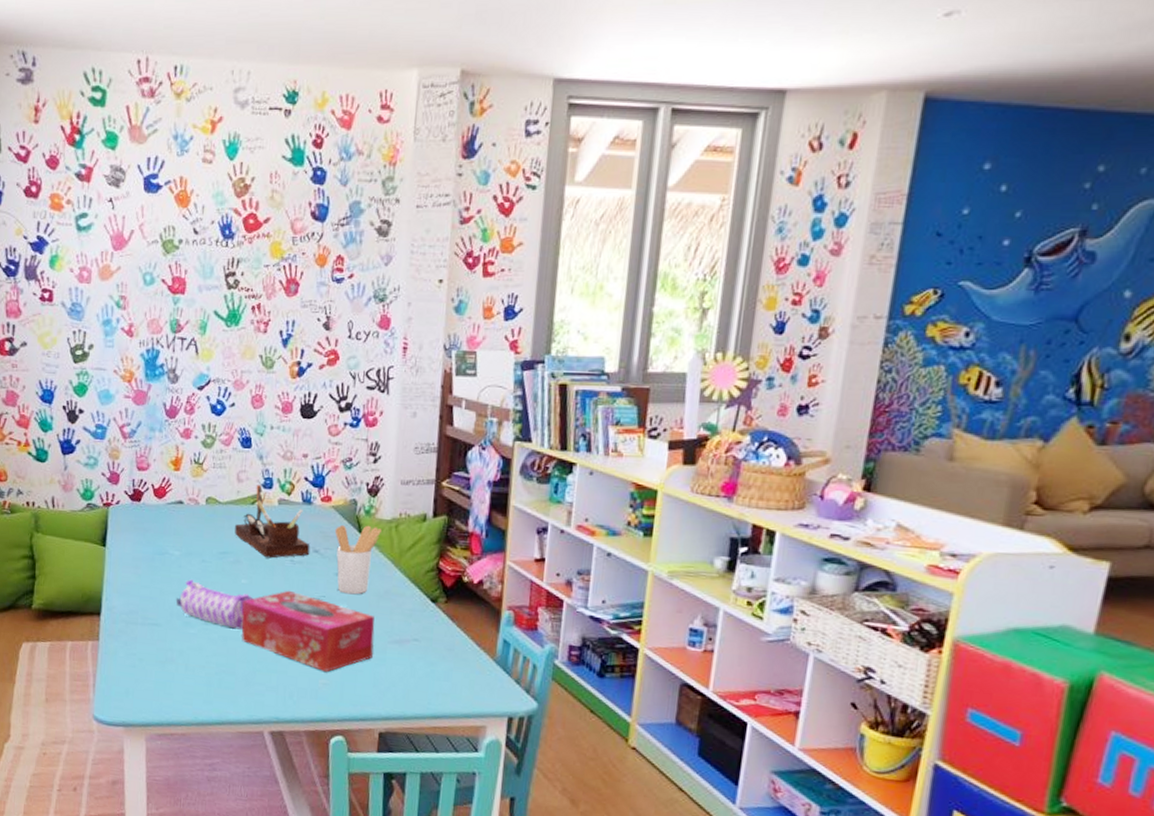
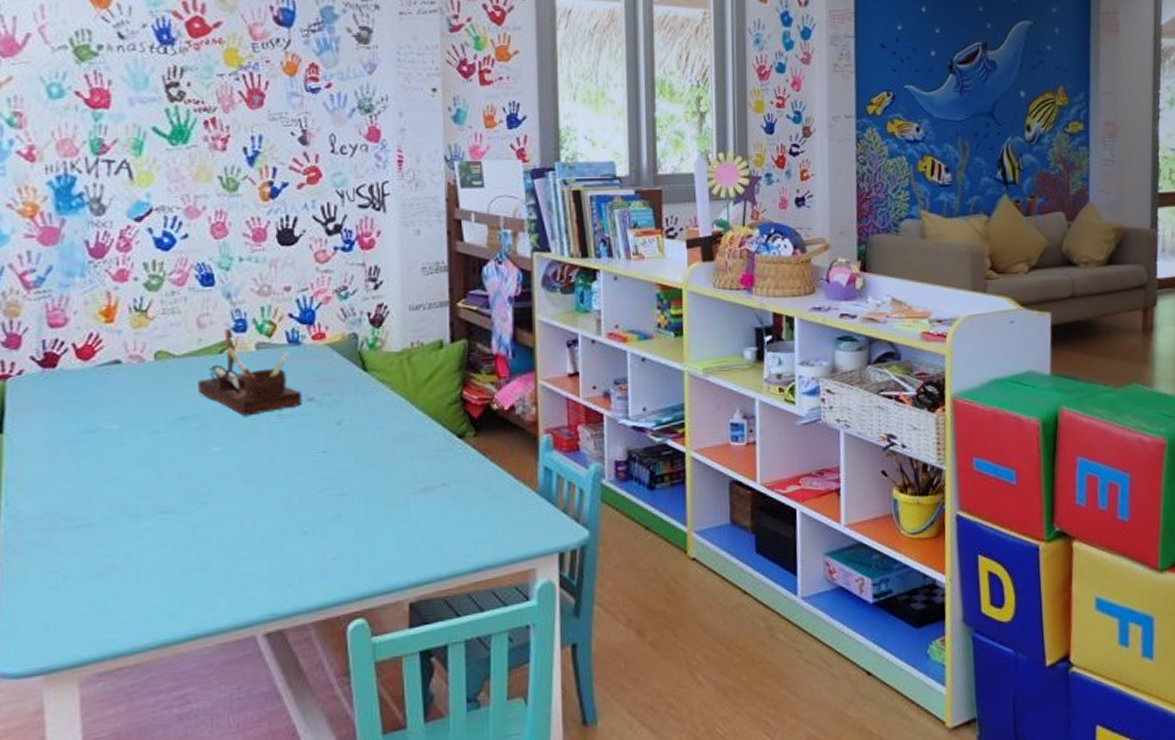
pencil case: present [175,579,254,630] -> none [116,458,230,512]
tissue box: present [241,590,375,673] -> none [214,451,393,544]
utensil holder: present [334,524,382,595] -> none [332,360,391,445]

